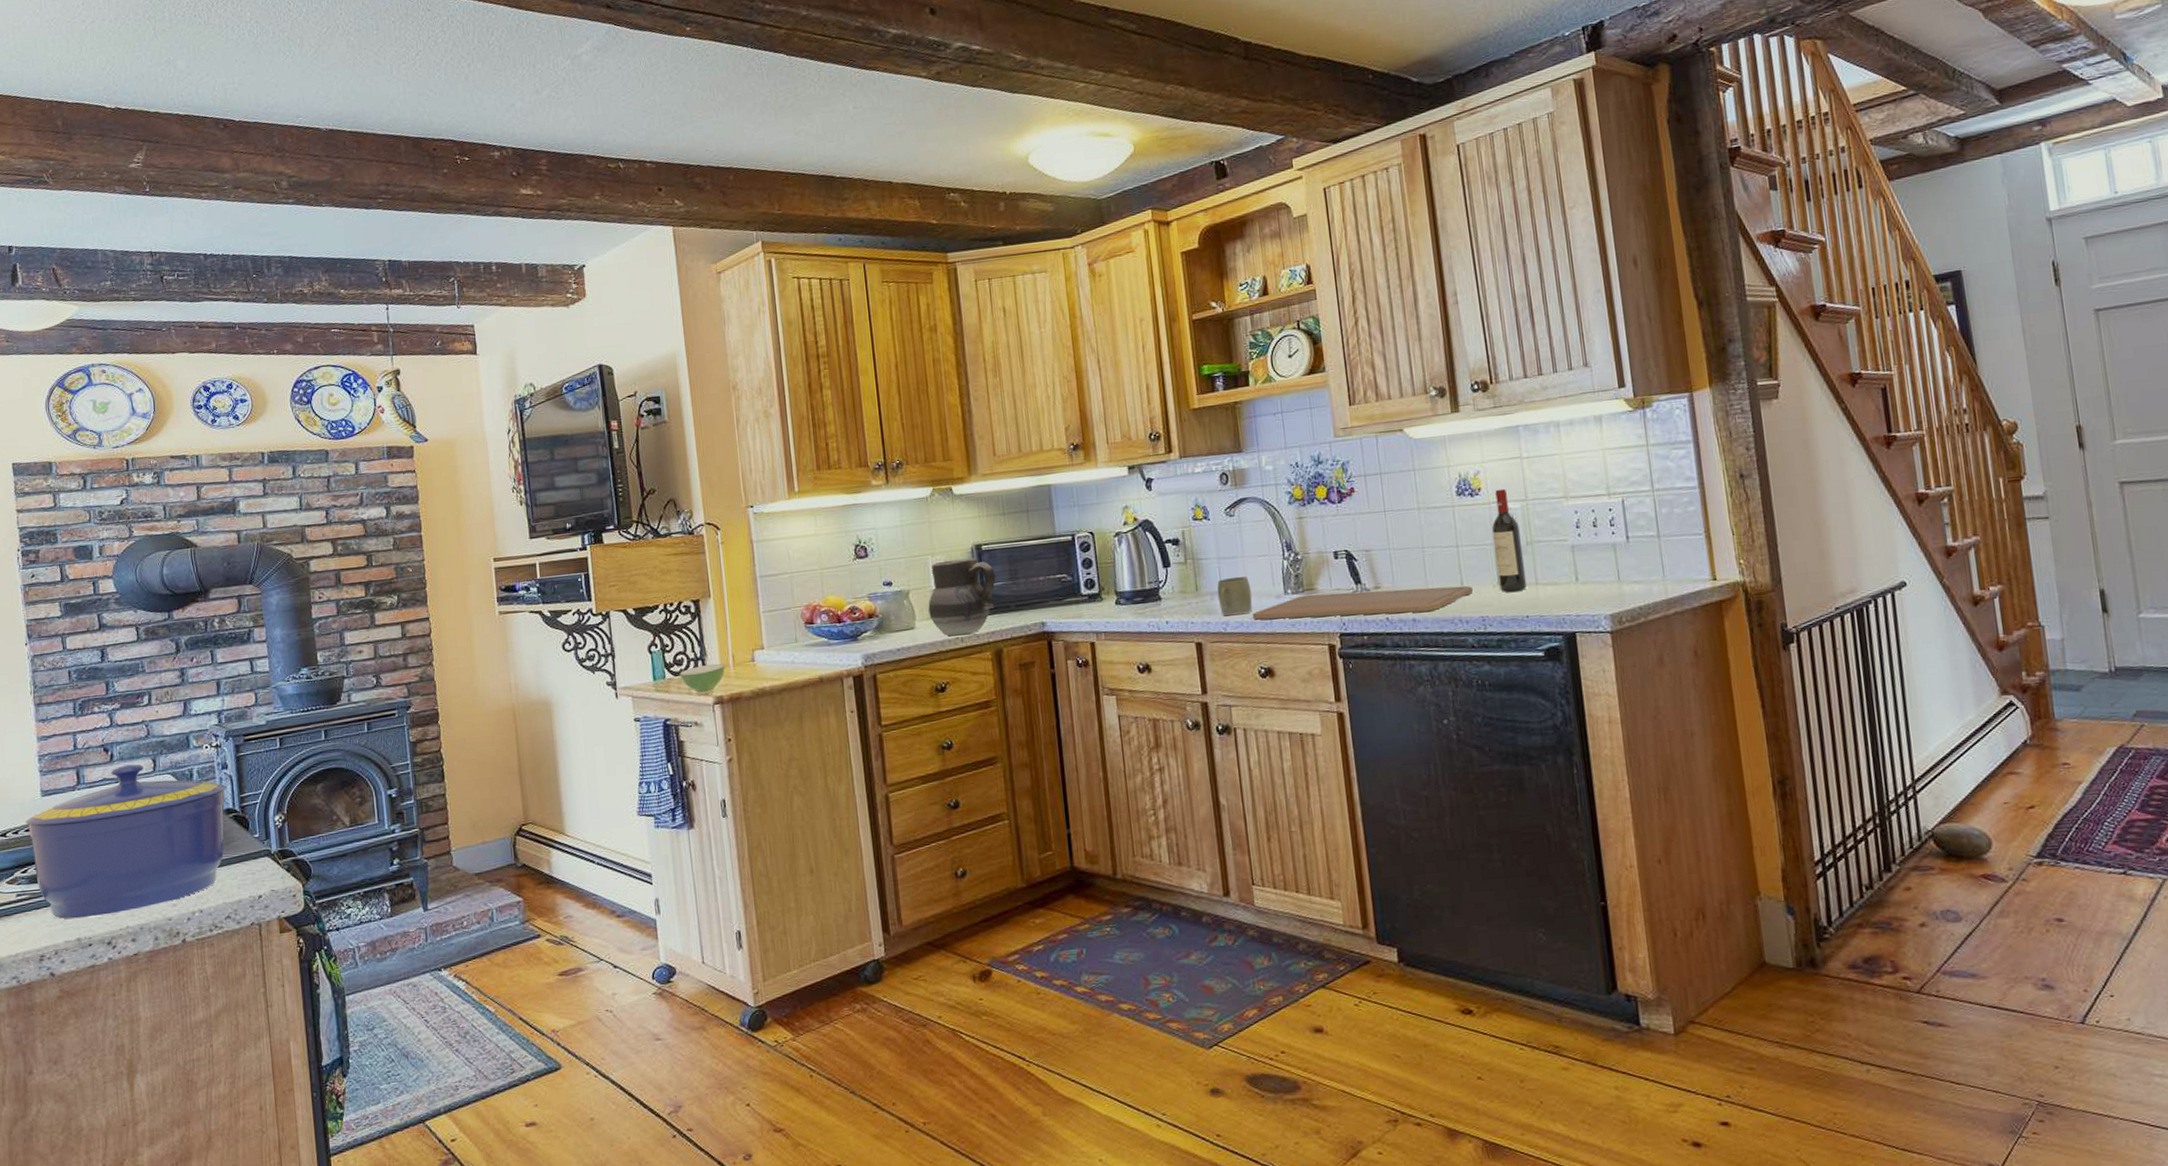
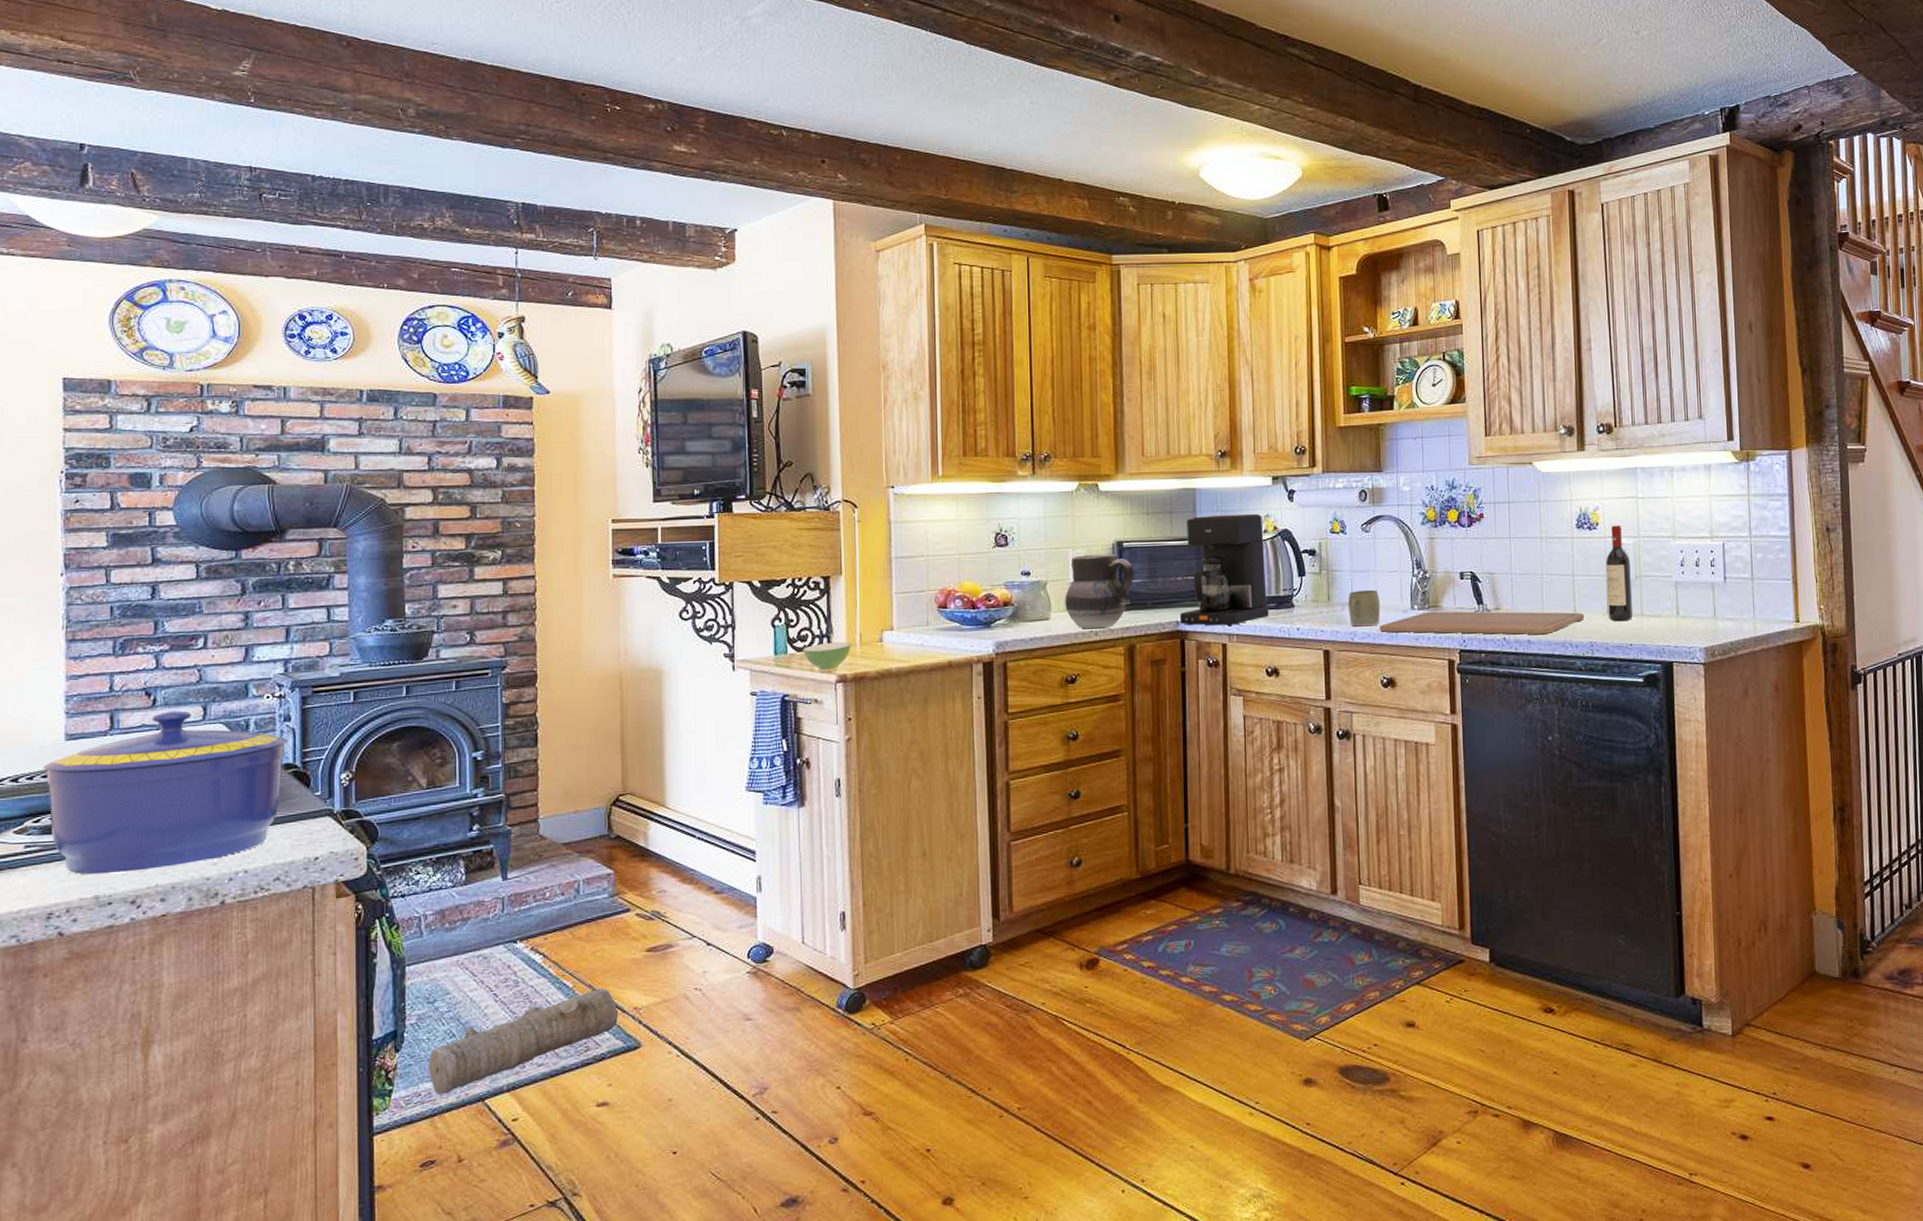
decorative log: none [373,1013,538,1117] -> present [429,989,618,1095]
coffee maker: none [1044,505,1136,626] -> present [1180,513,1269,626]

